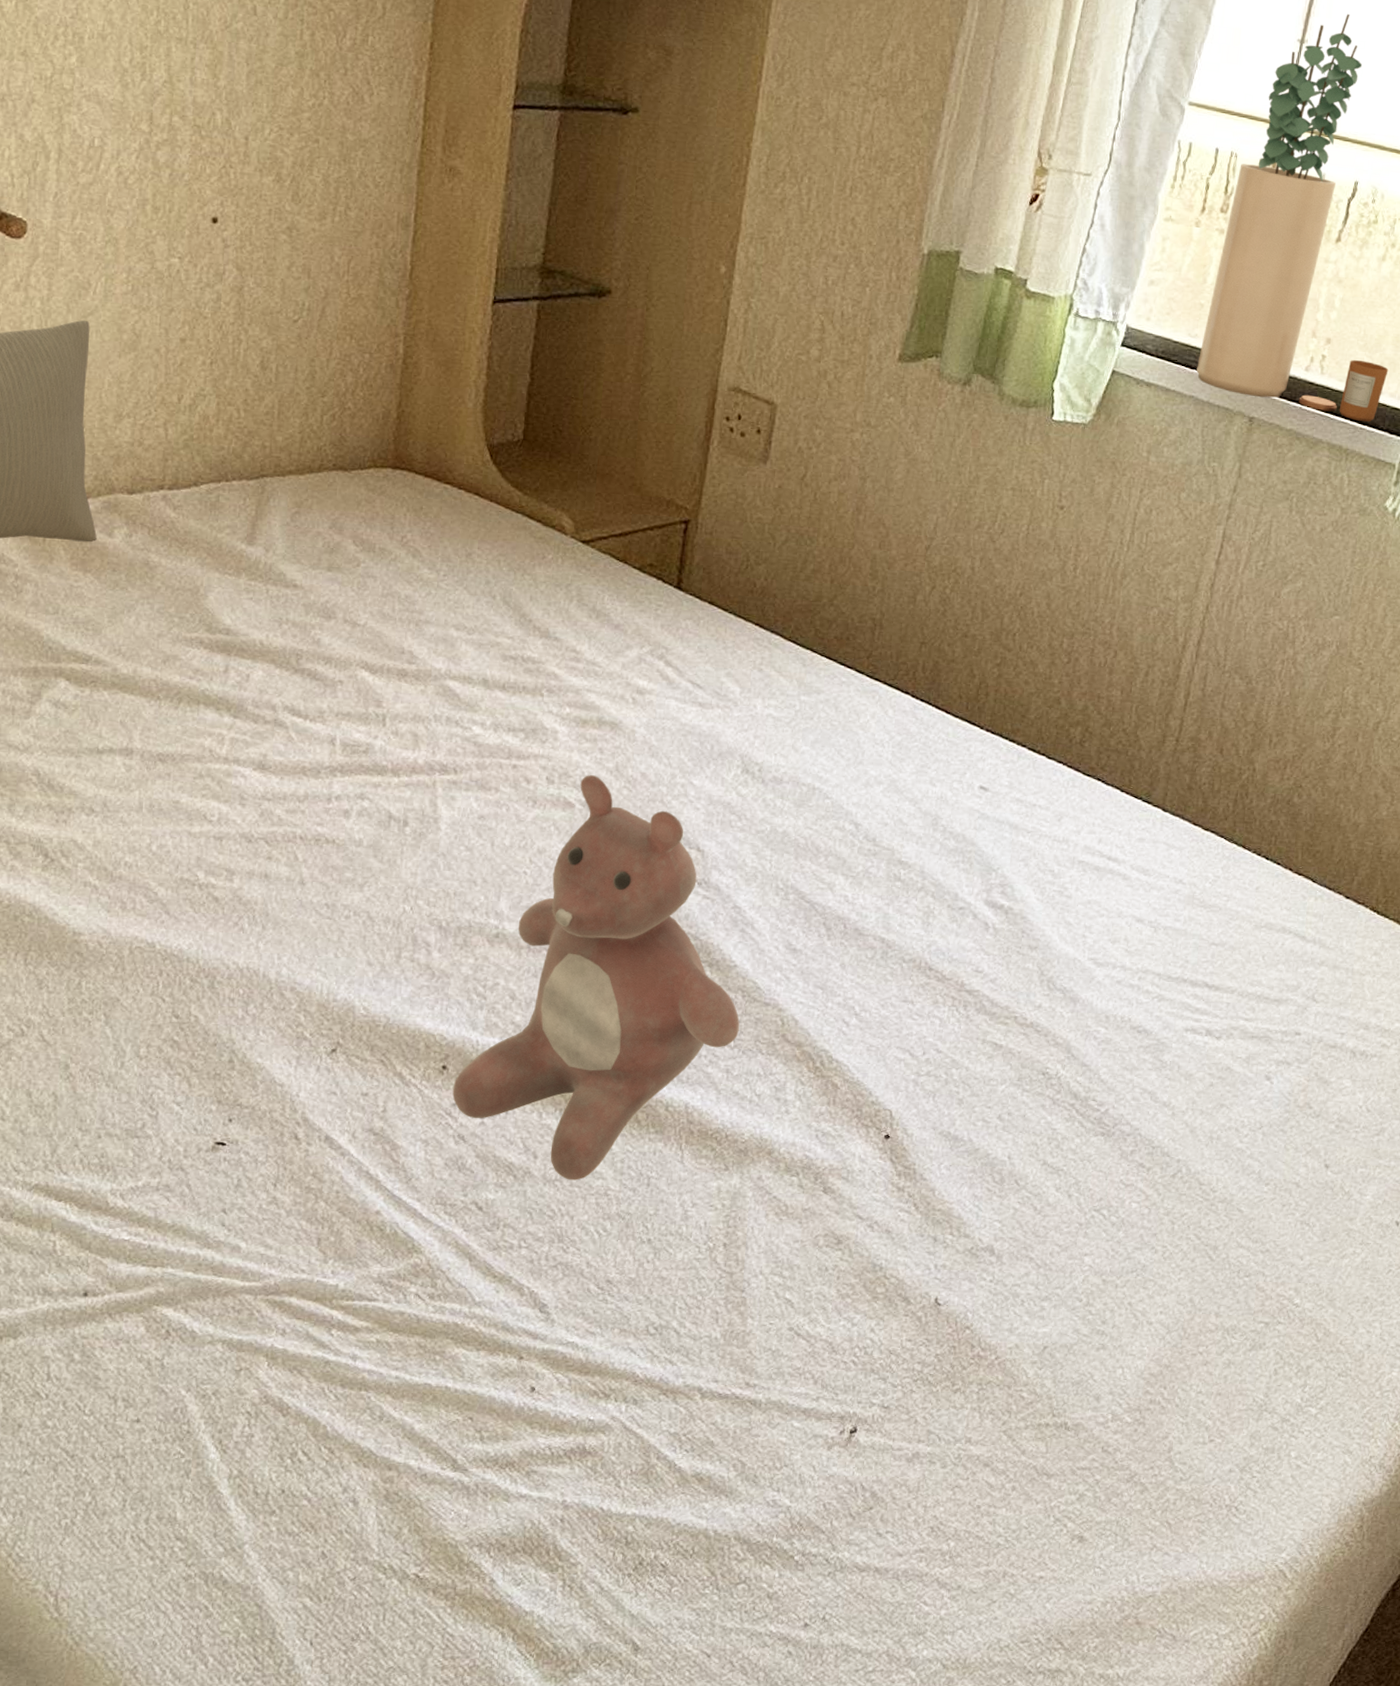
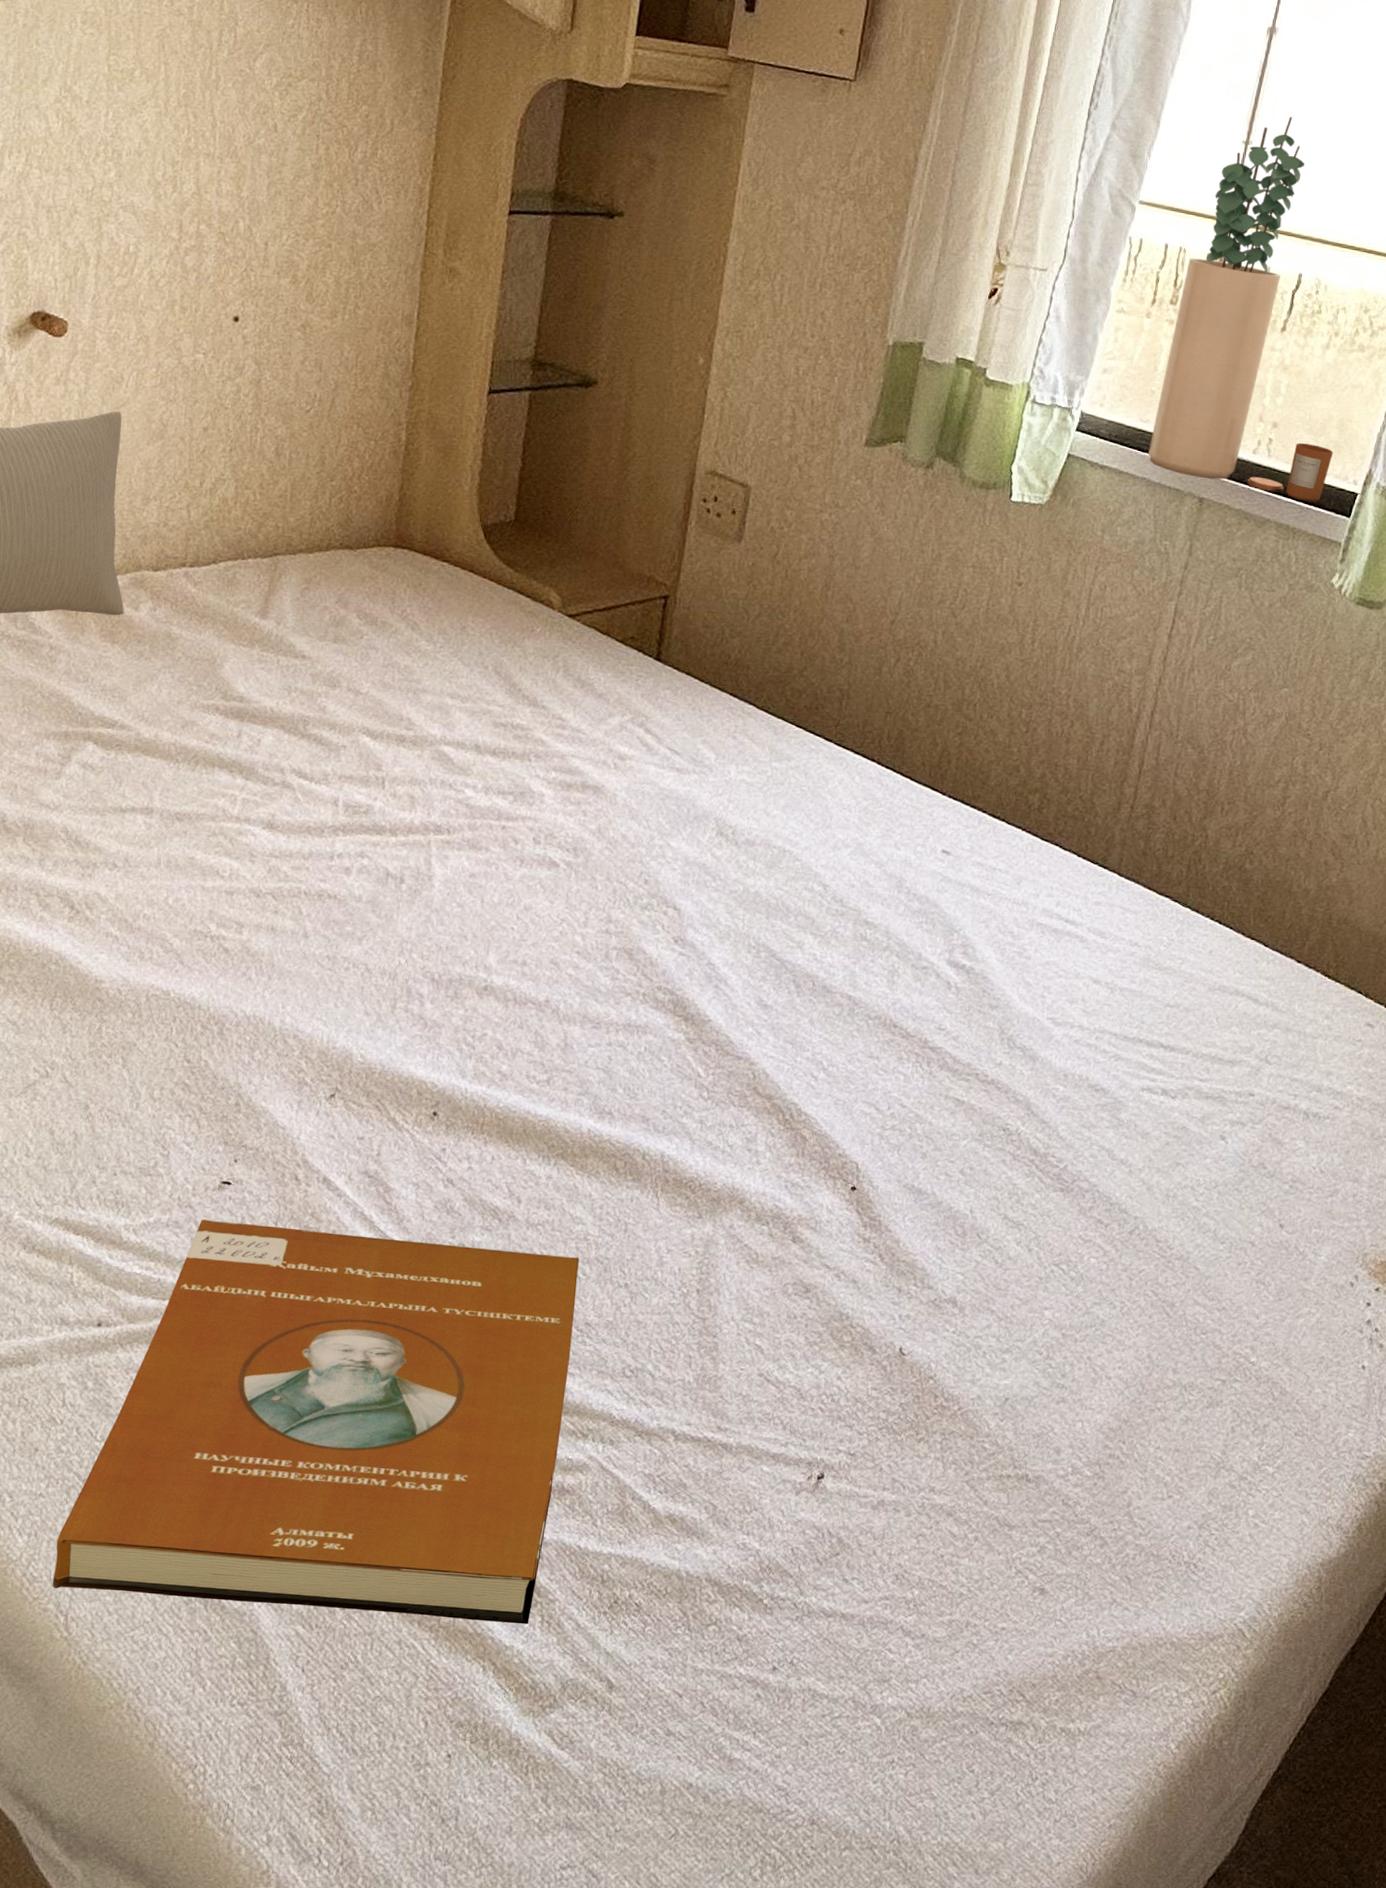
book: none [40,1181,599,1589] -> present [52,1218,579,1625]
stuffed animal: present [452,775,740,1181] -> none [442,836,713,1225]

